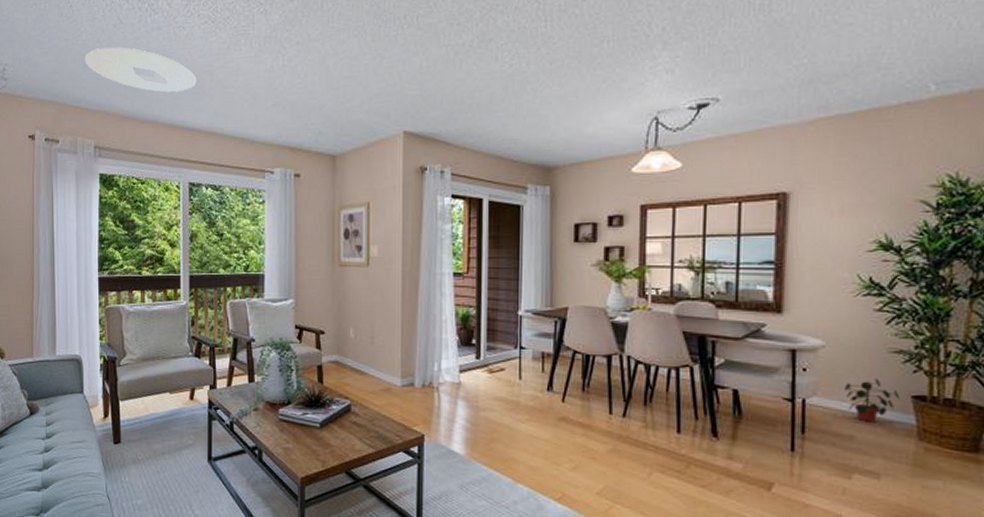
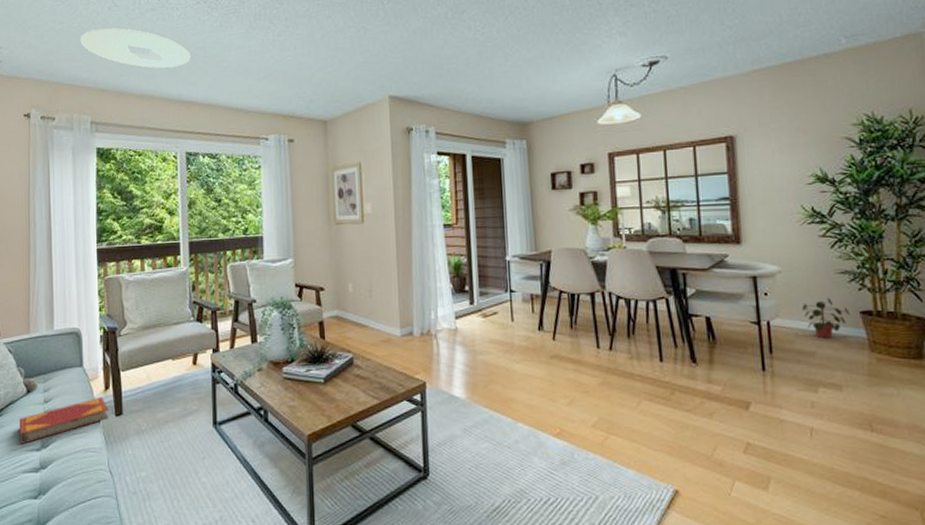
hardback book: none [23,424,107,464] -> present [19,396,109,445]

